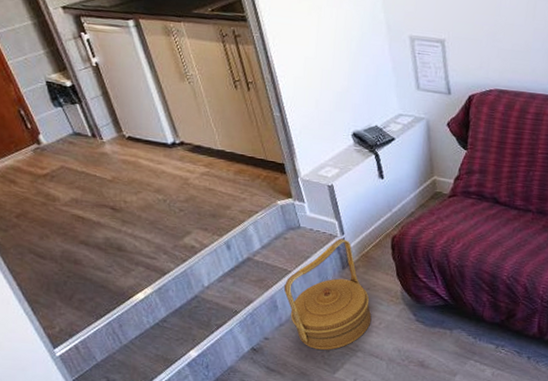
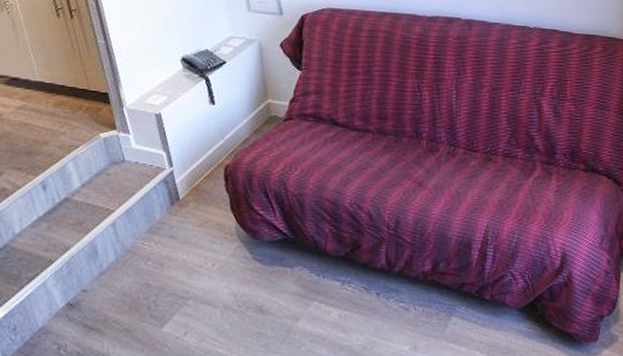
basket: present [284,238,372,351] -> none [106,171,204,301]

